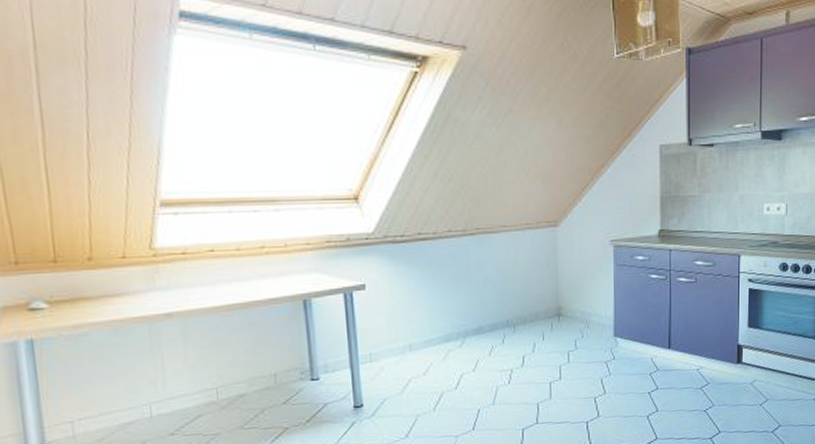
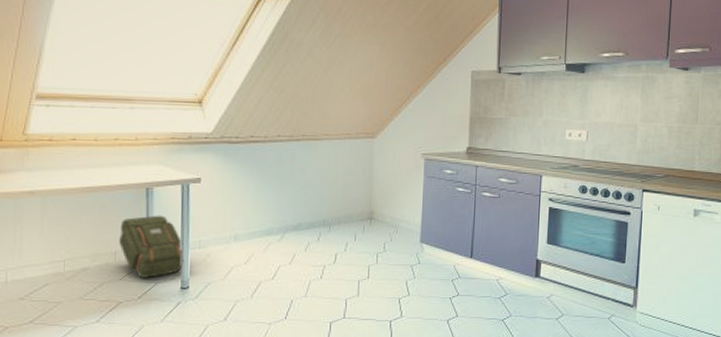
backpack: none [277,329,355,400] -> present [119,215,184,278]

